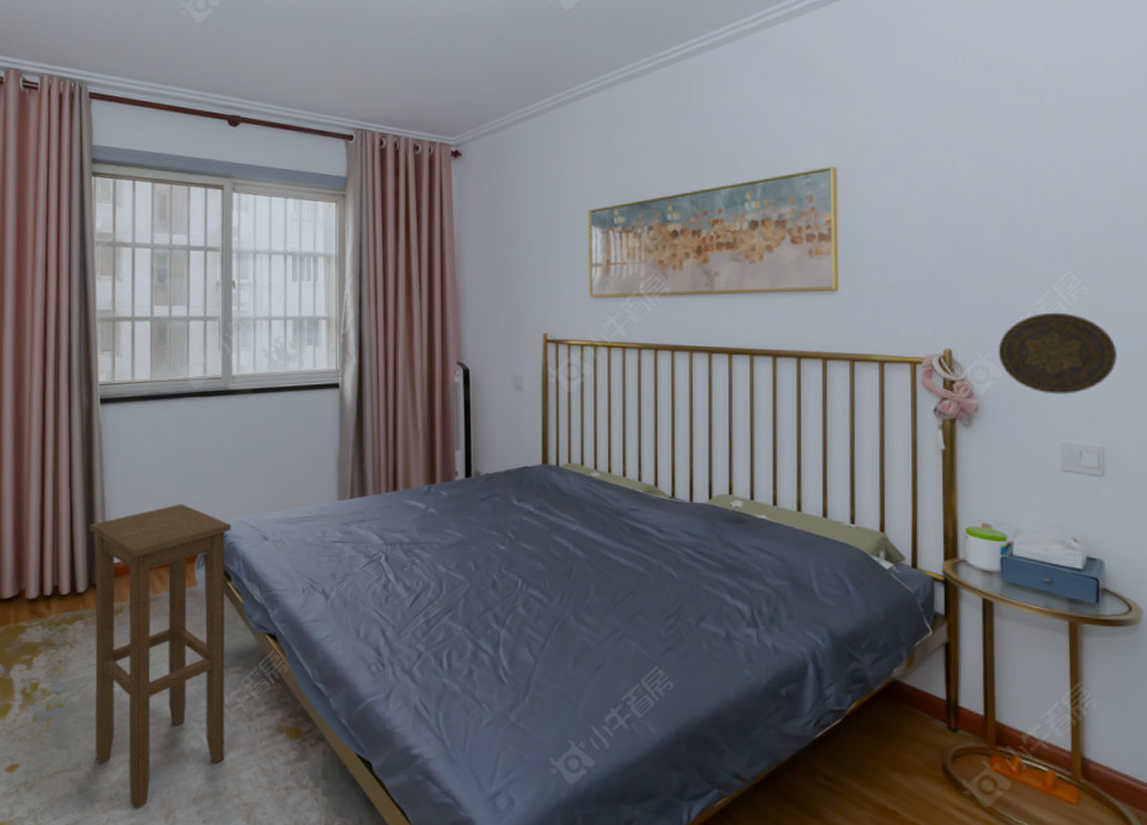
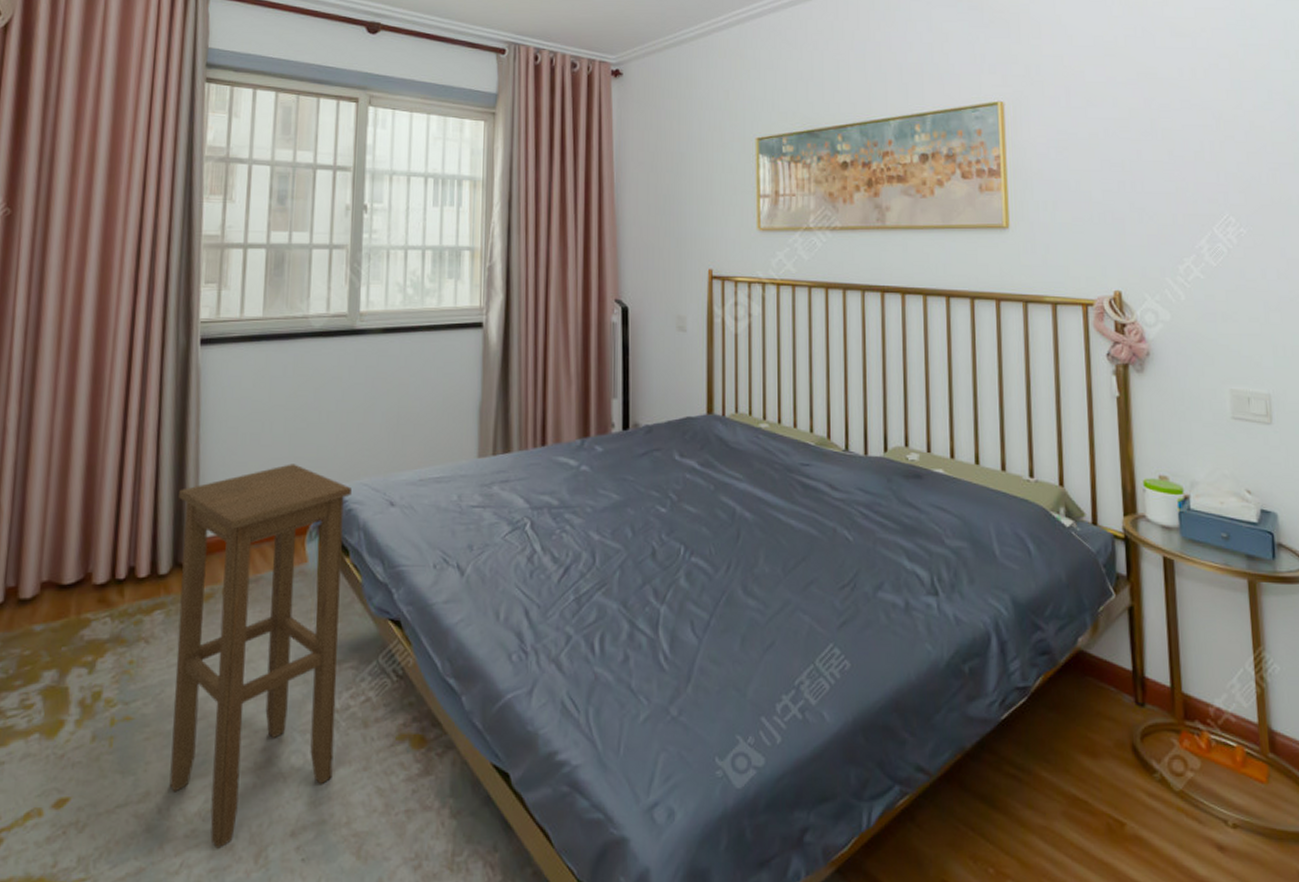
decorative plate: present [998,312,1117,395] -> none [1165,254,1277,339]

